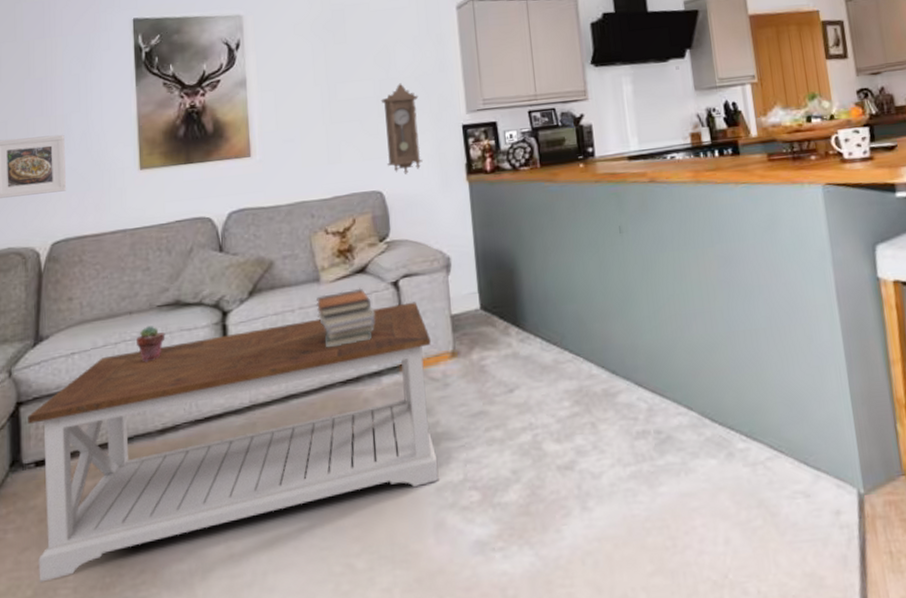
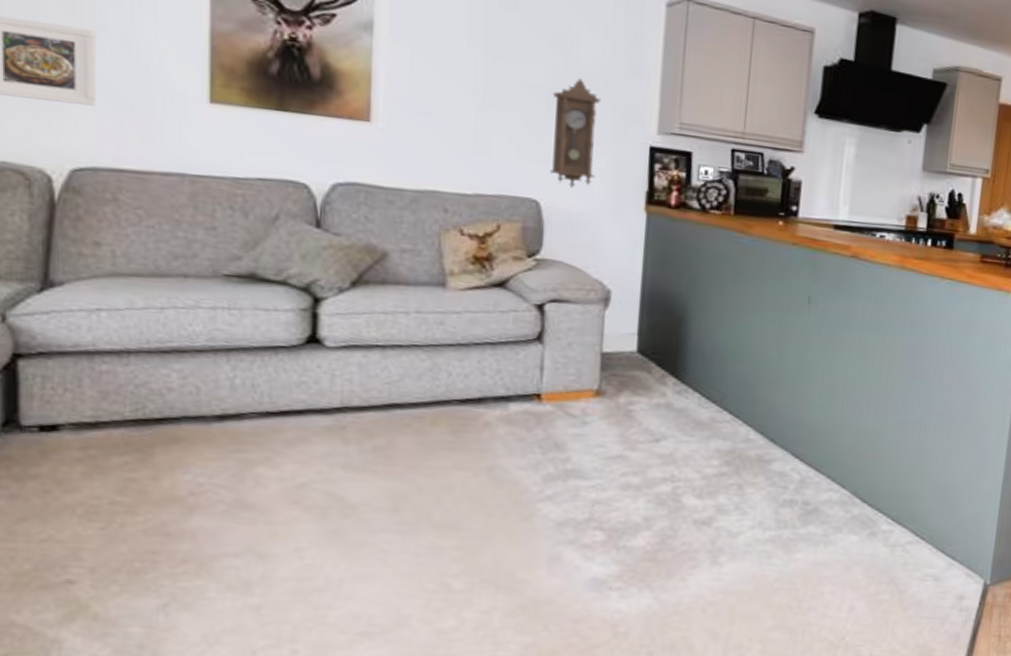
coffee table: present [28,302,439,583] -> none [29,321,574,557]
potted succulent: present [137,326,166,362] -> none [192,296,233,338]
book stack: present [316,288,375,348] -> none [437,302,511,362]

